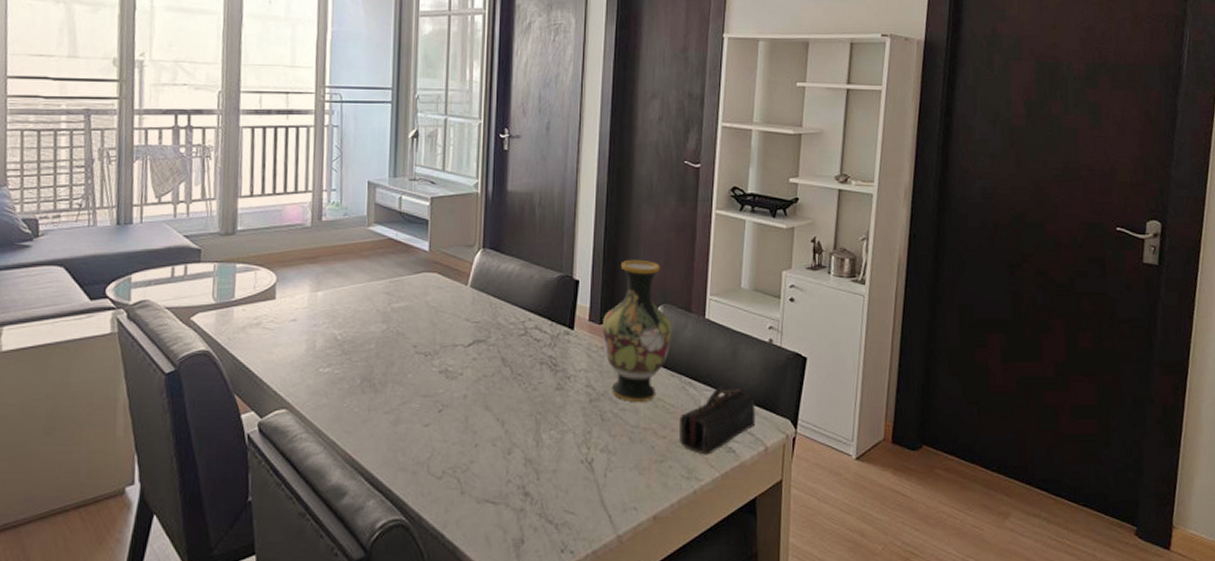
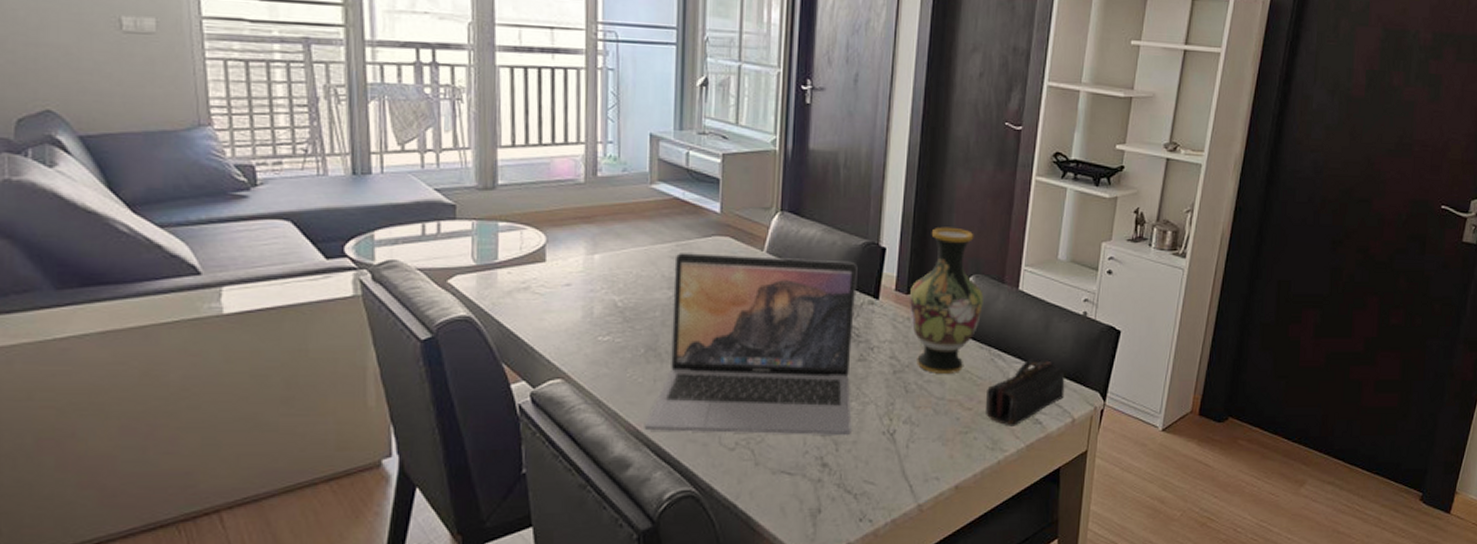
laptop: none [359,289,553,465] -> present [644,253,858,436]

